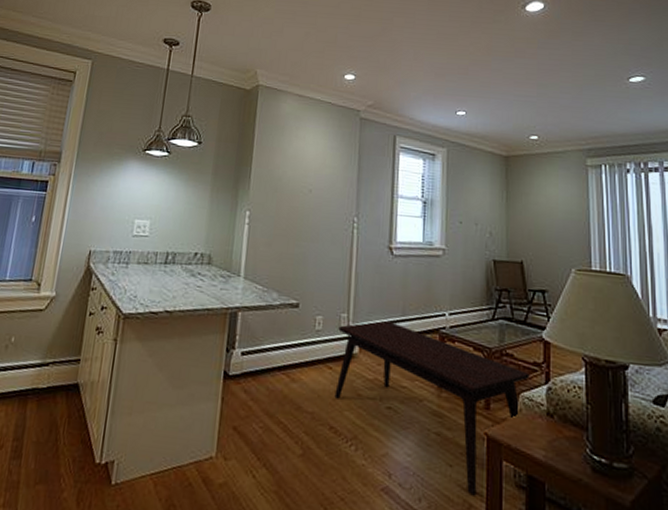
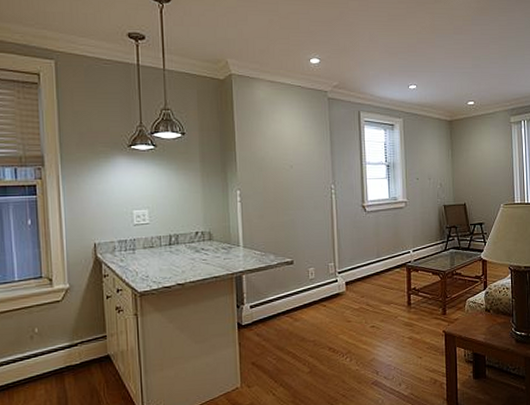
coffee table: present [334,320,530,496] -> none [328,263,473,374]

